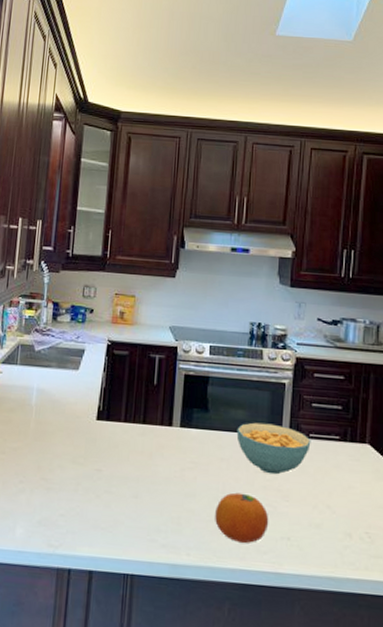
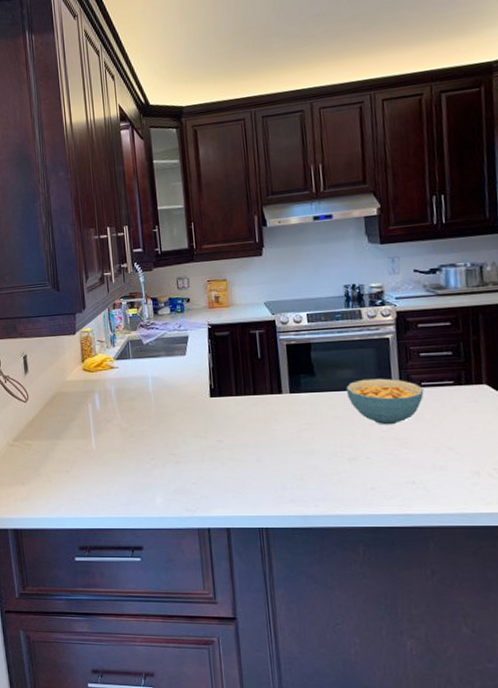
fruit: present [215,492,269,543] -> none [336,446,392,490]

